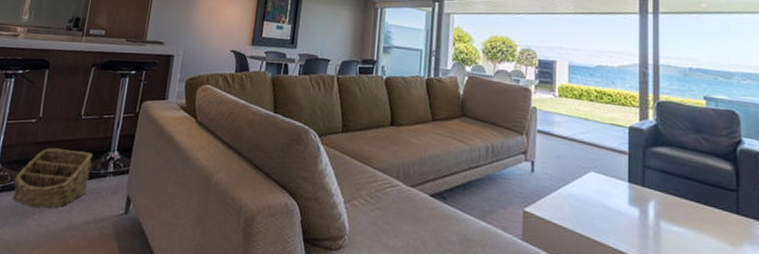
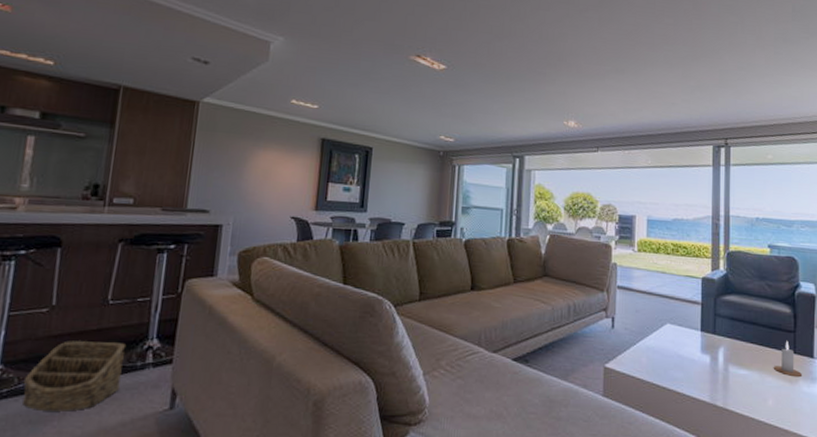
candle: none [712,199,748,240] -> present [773,340,803,376]

